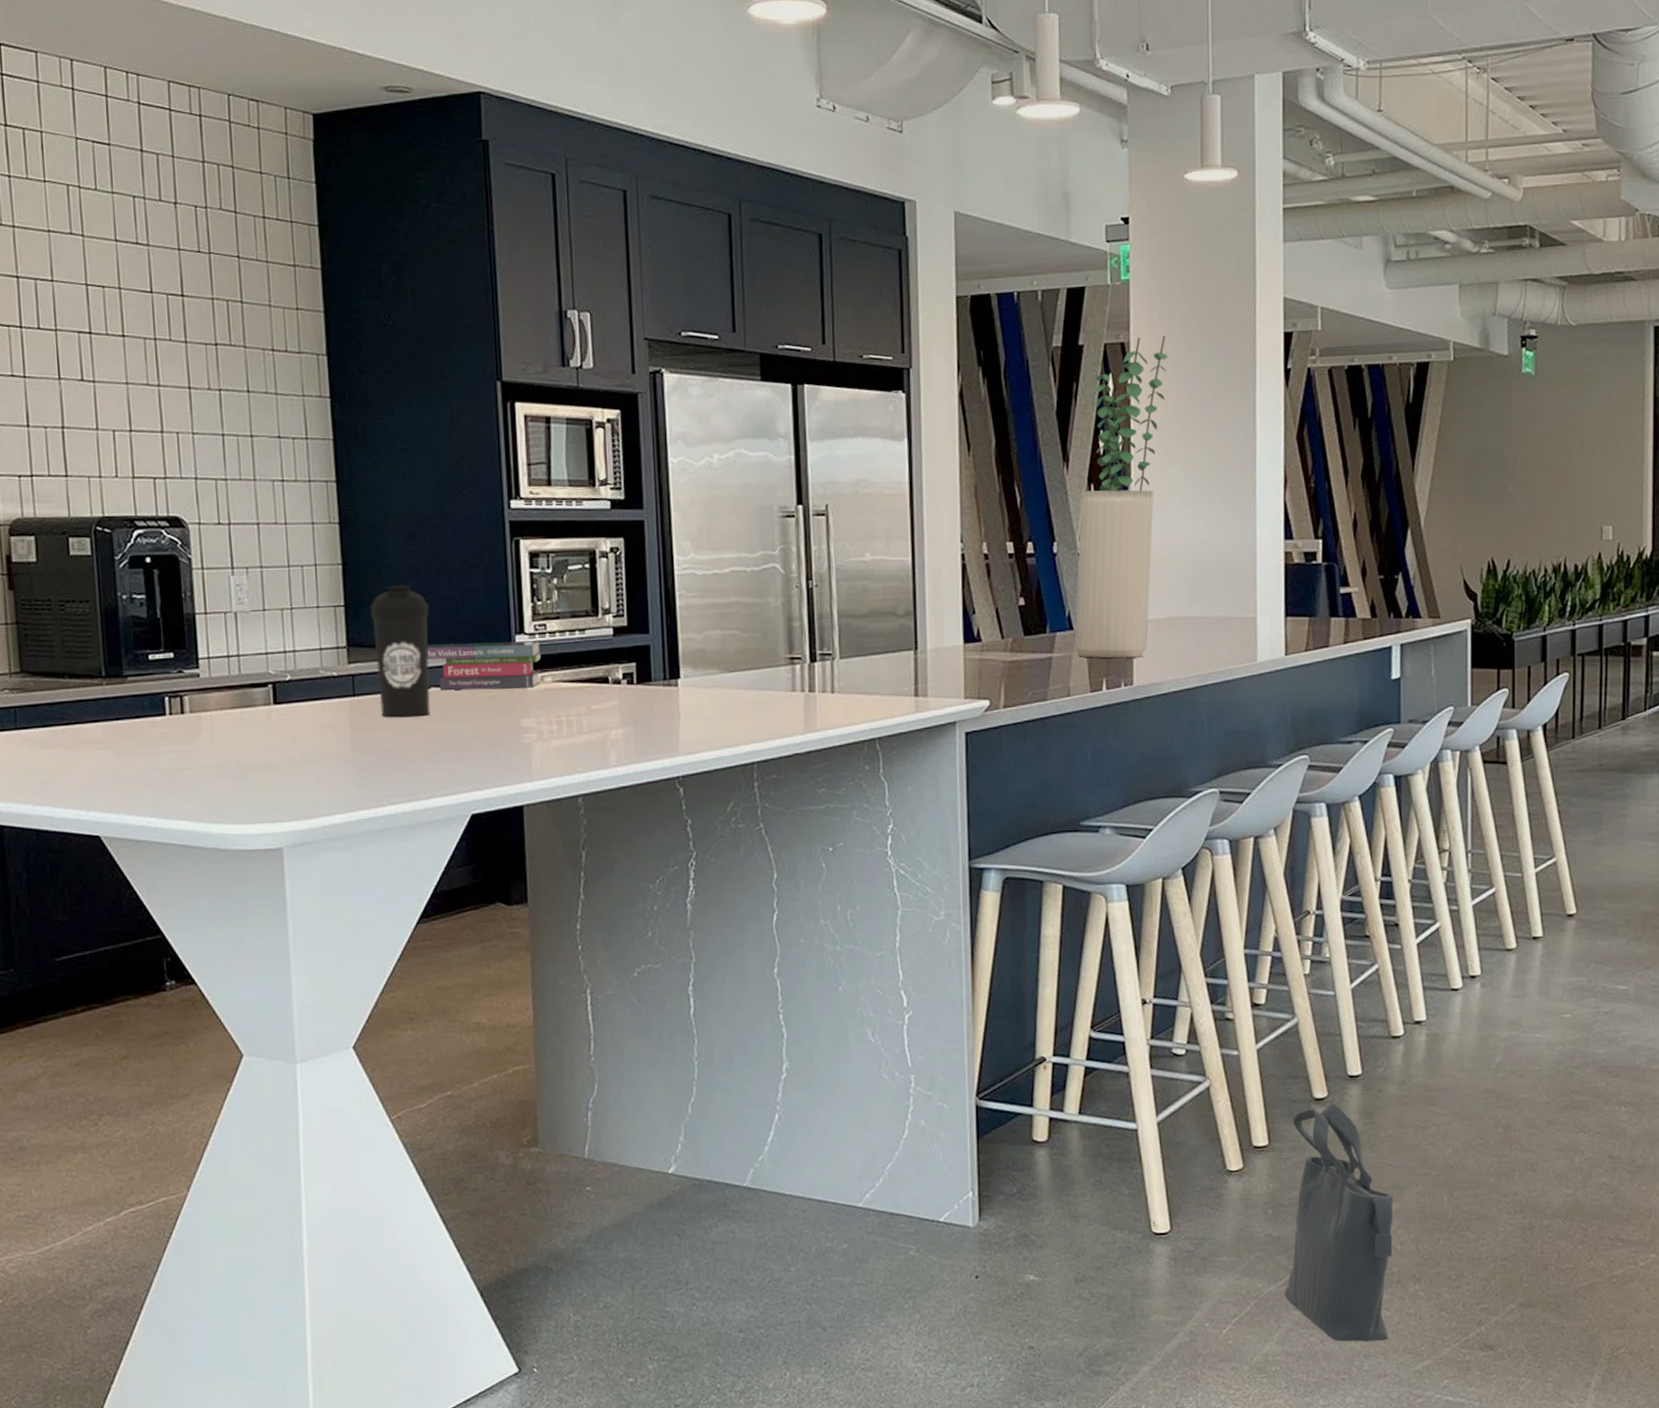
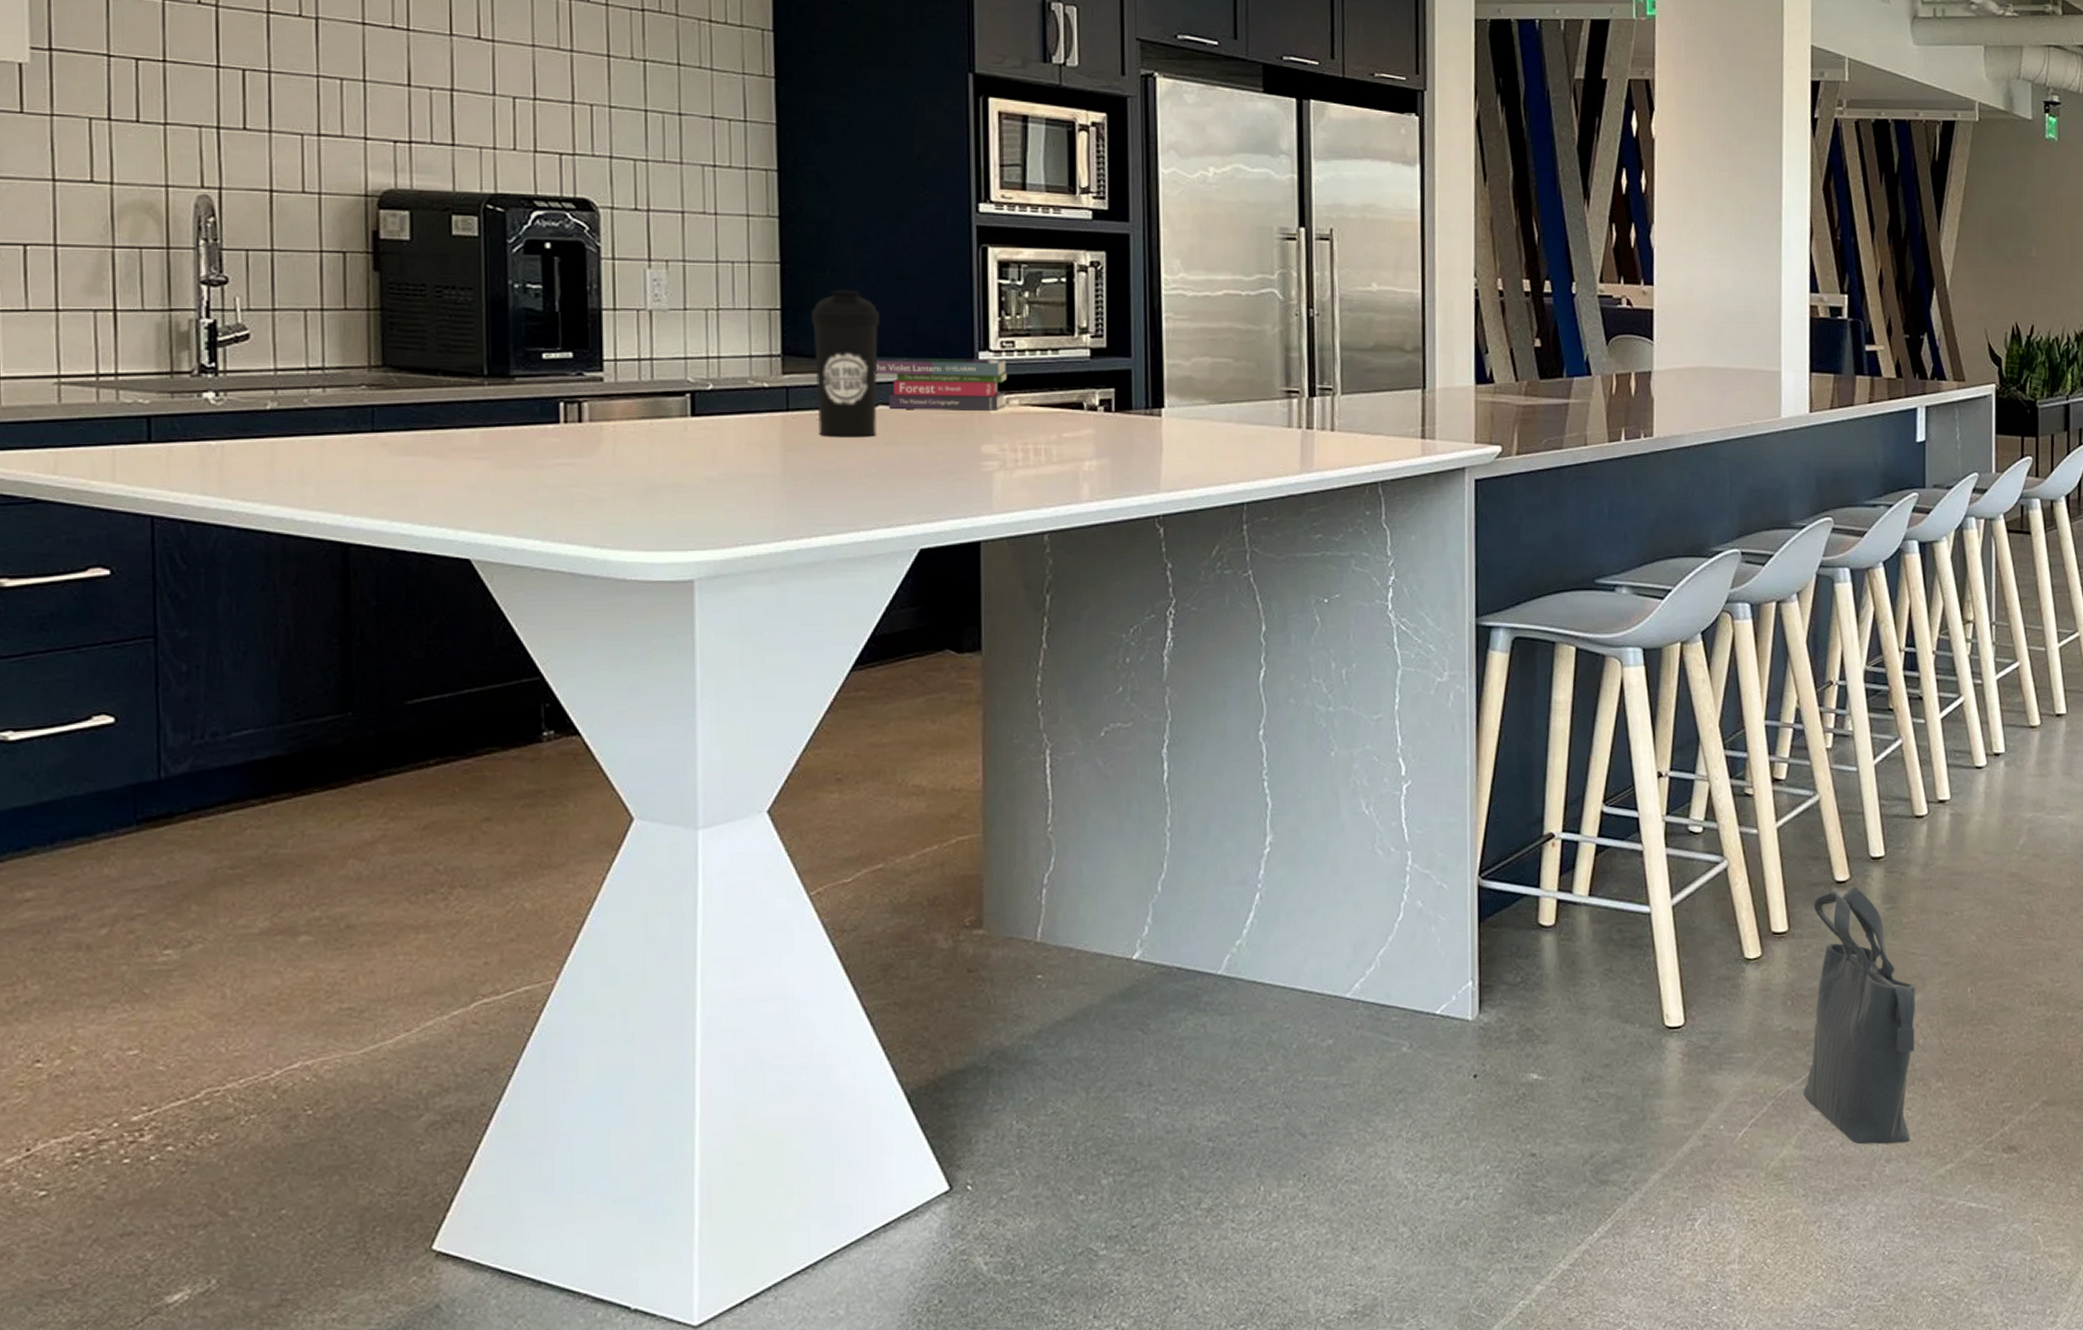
vase: present [1075,335,1168,659] -> none [1593,74,1694,408]

